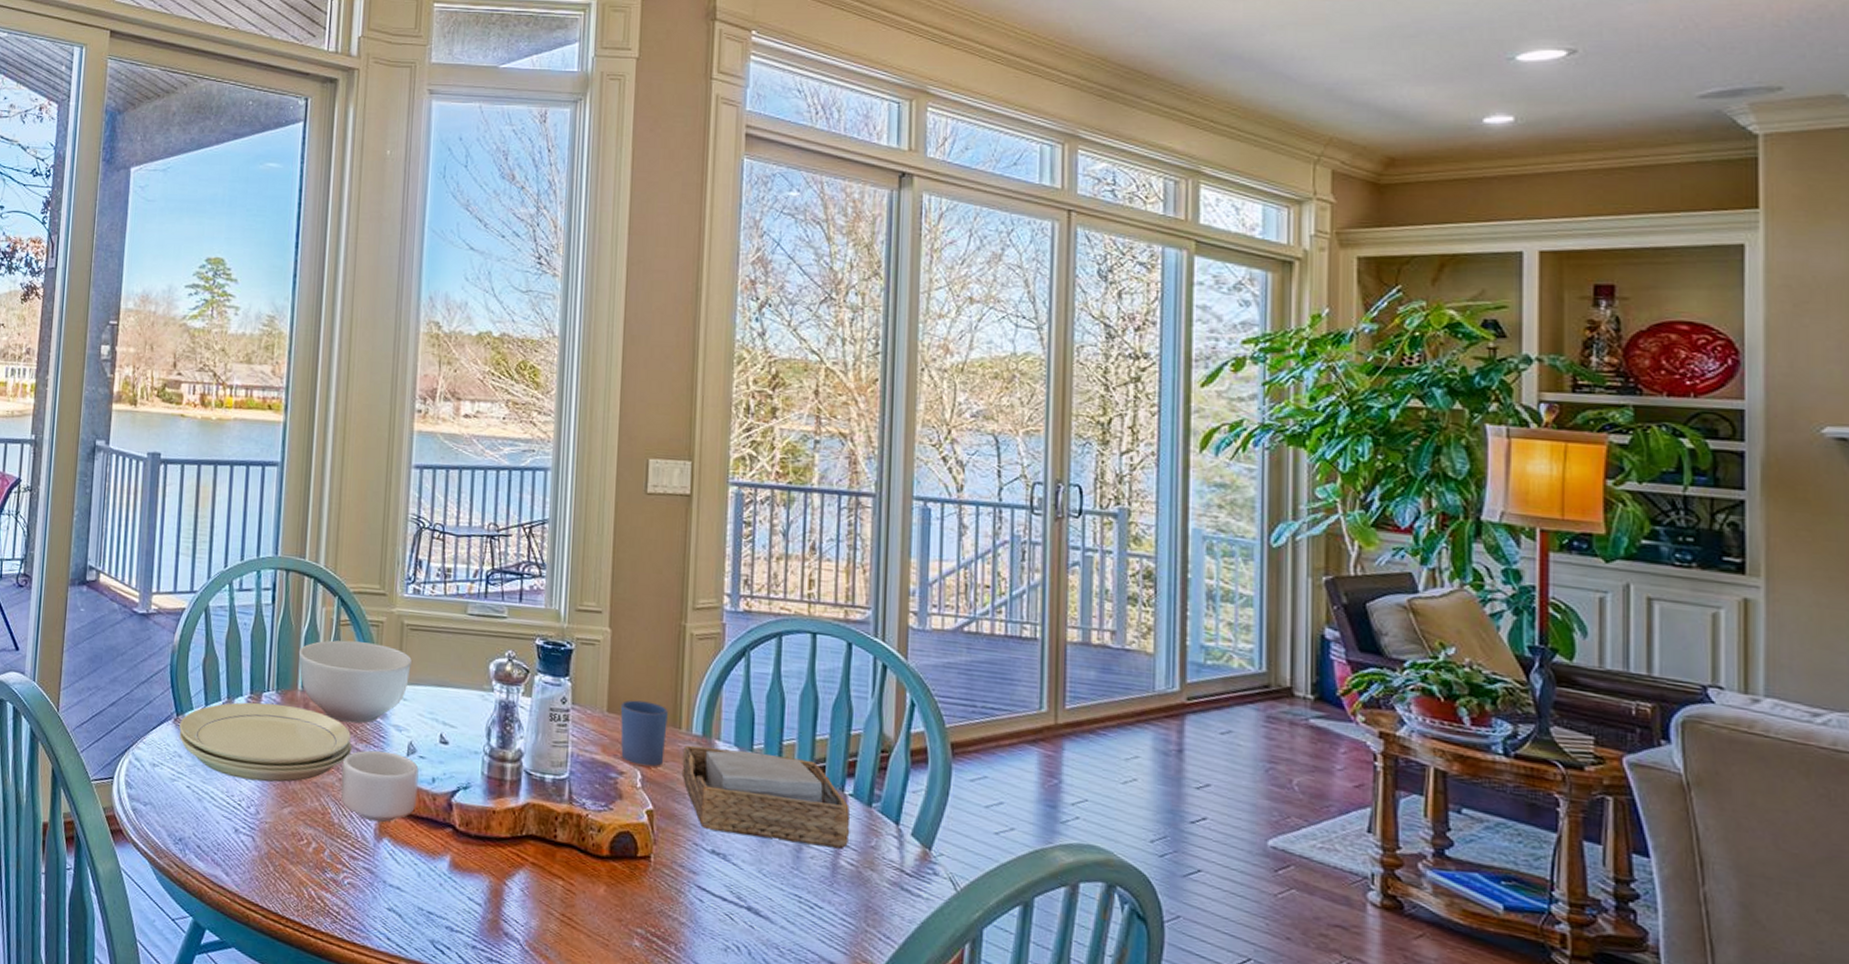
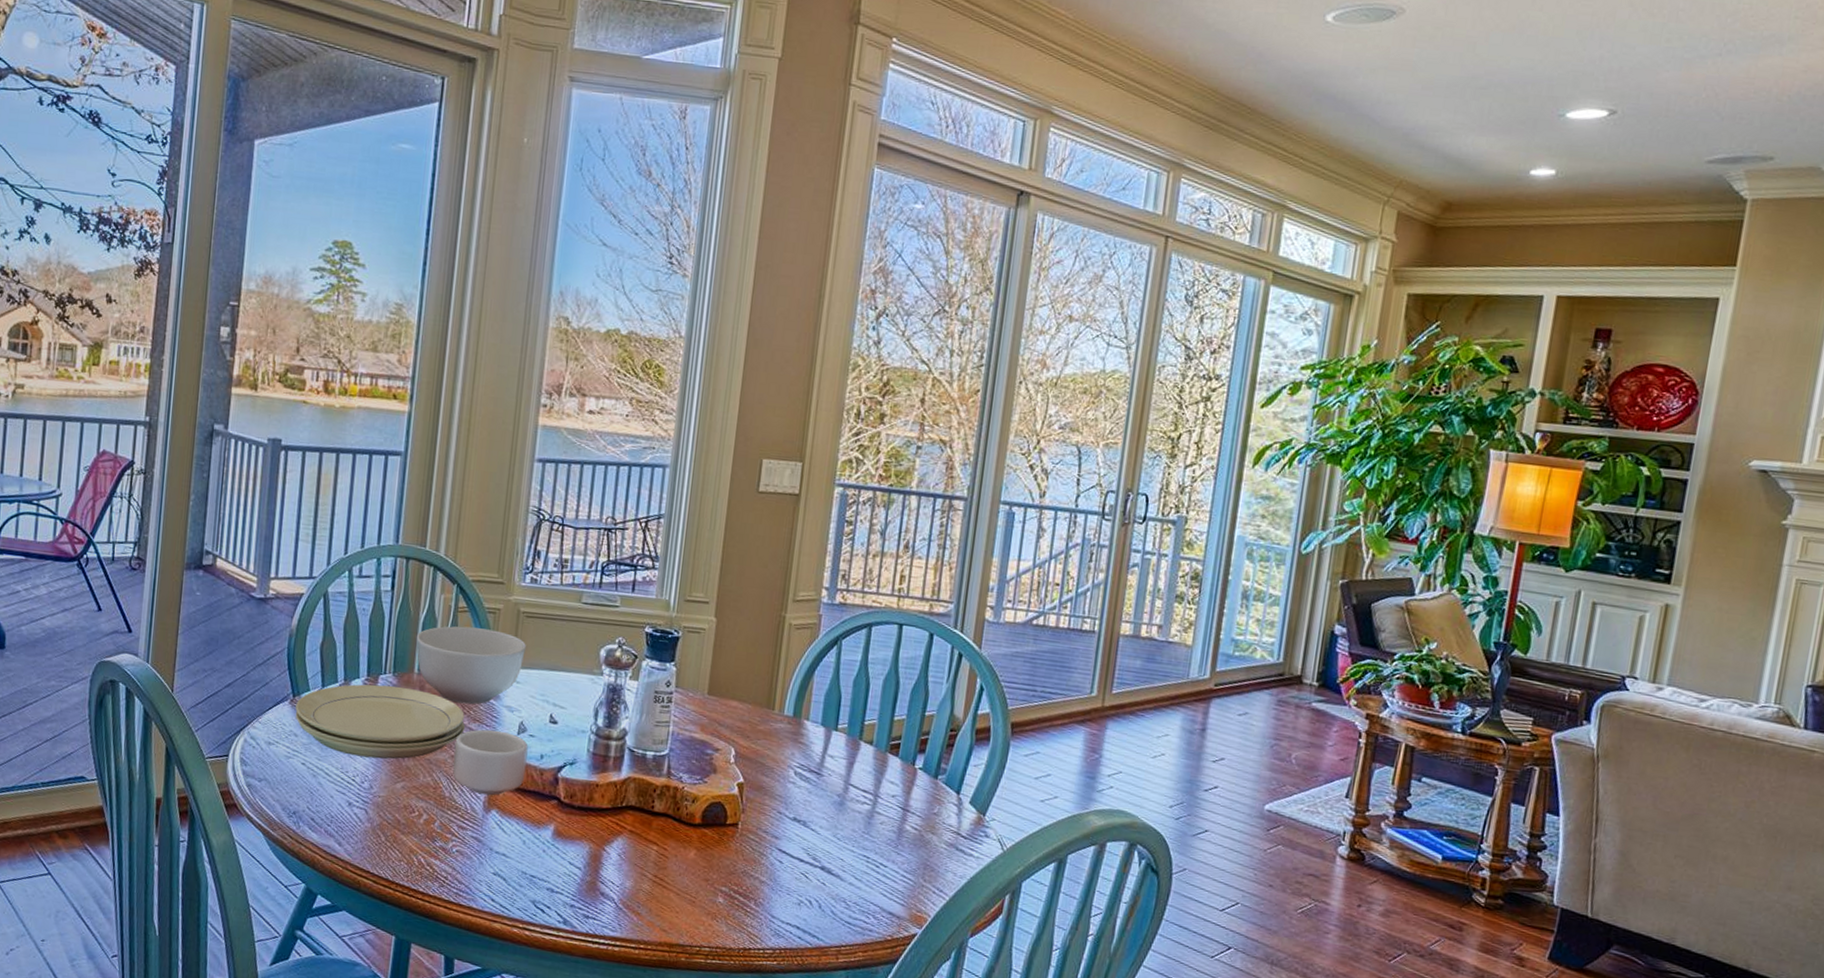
mug: present [620,699,668,768] -> none [718,683,764,746]
napkin holder: present [681,745,850,849] -> none [771,724,918,816]

